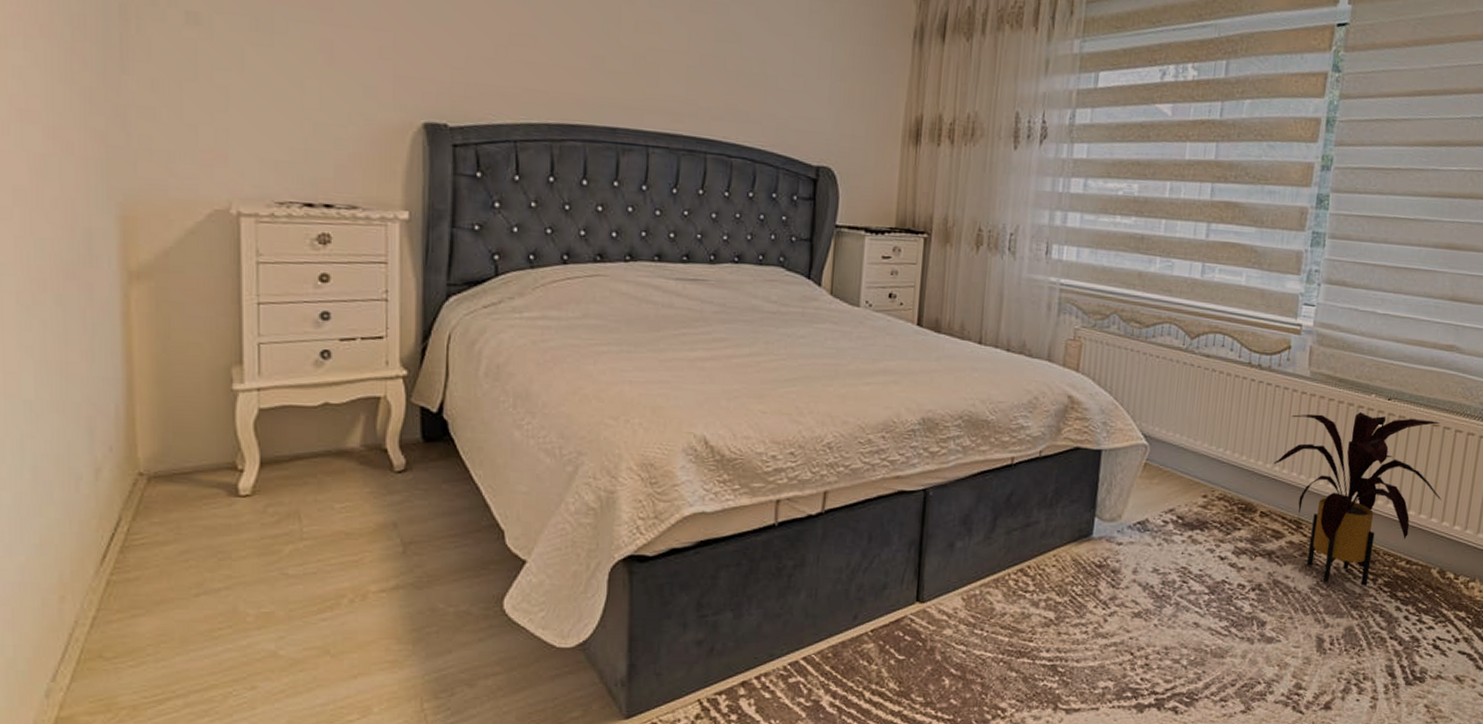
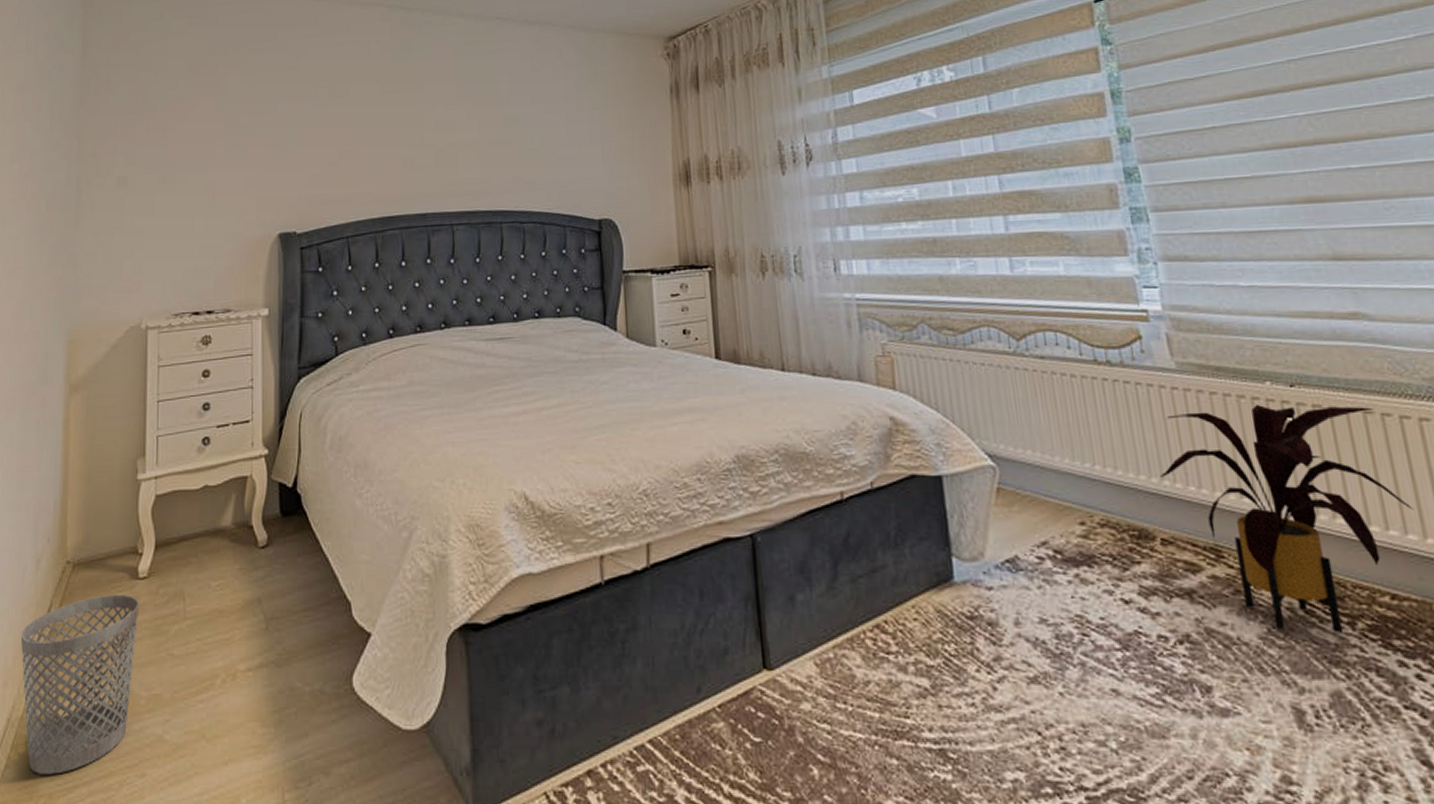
wastebasket: none [79,510,241,688] -> present [20,594,139,774]

